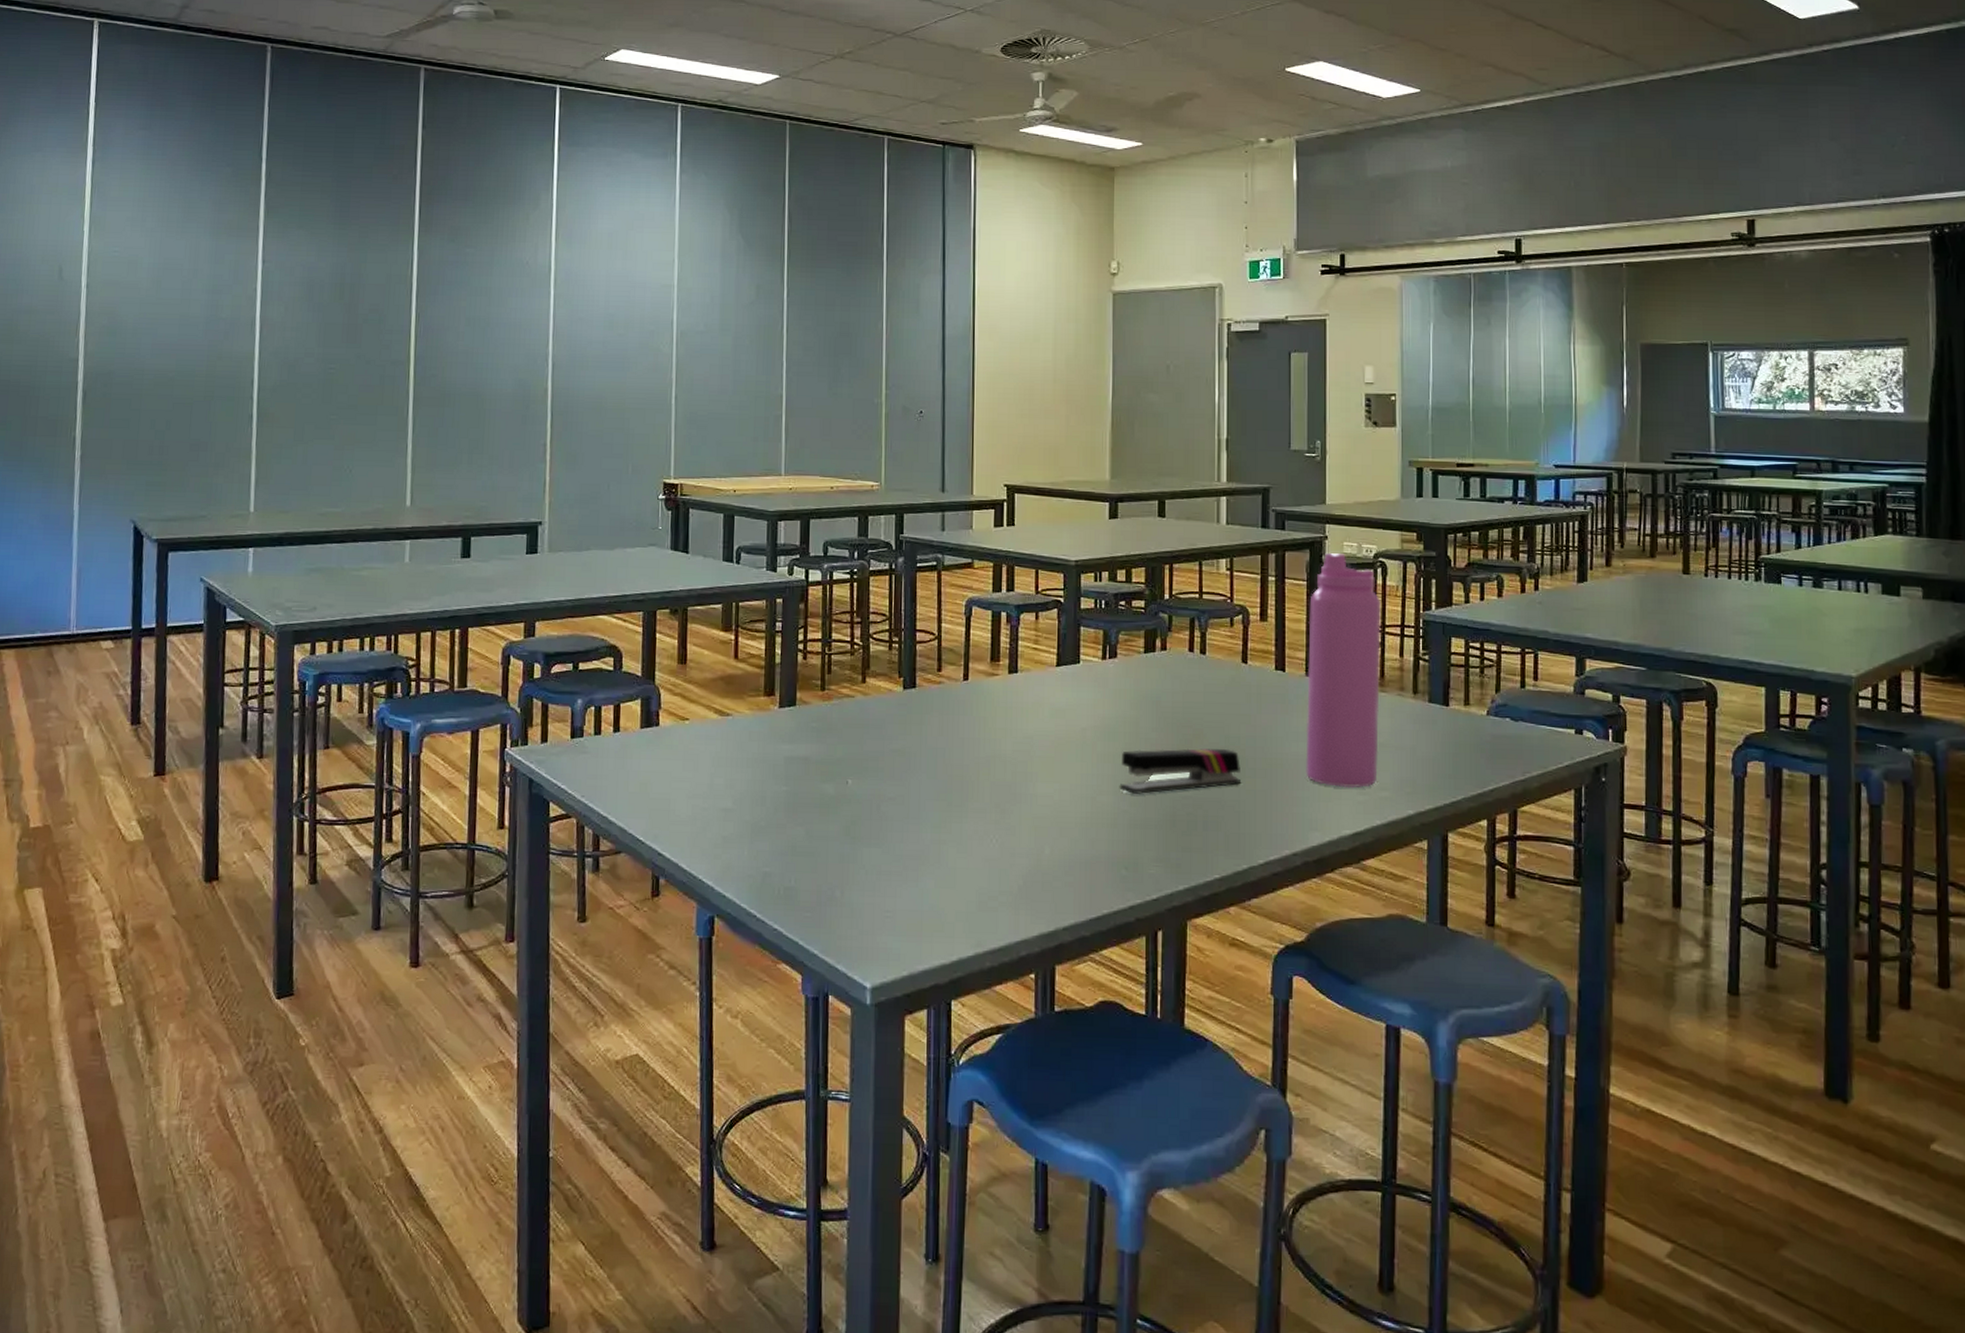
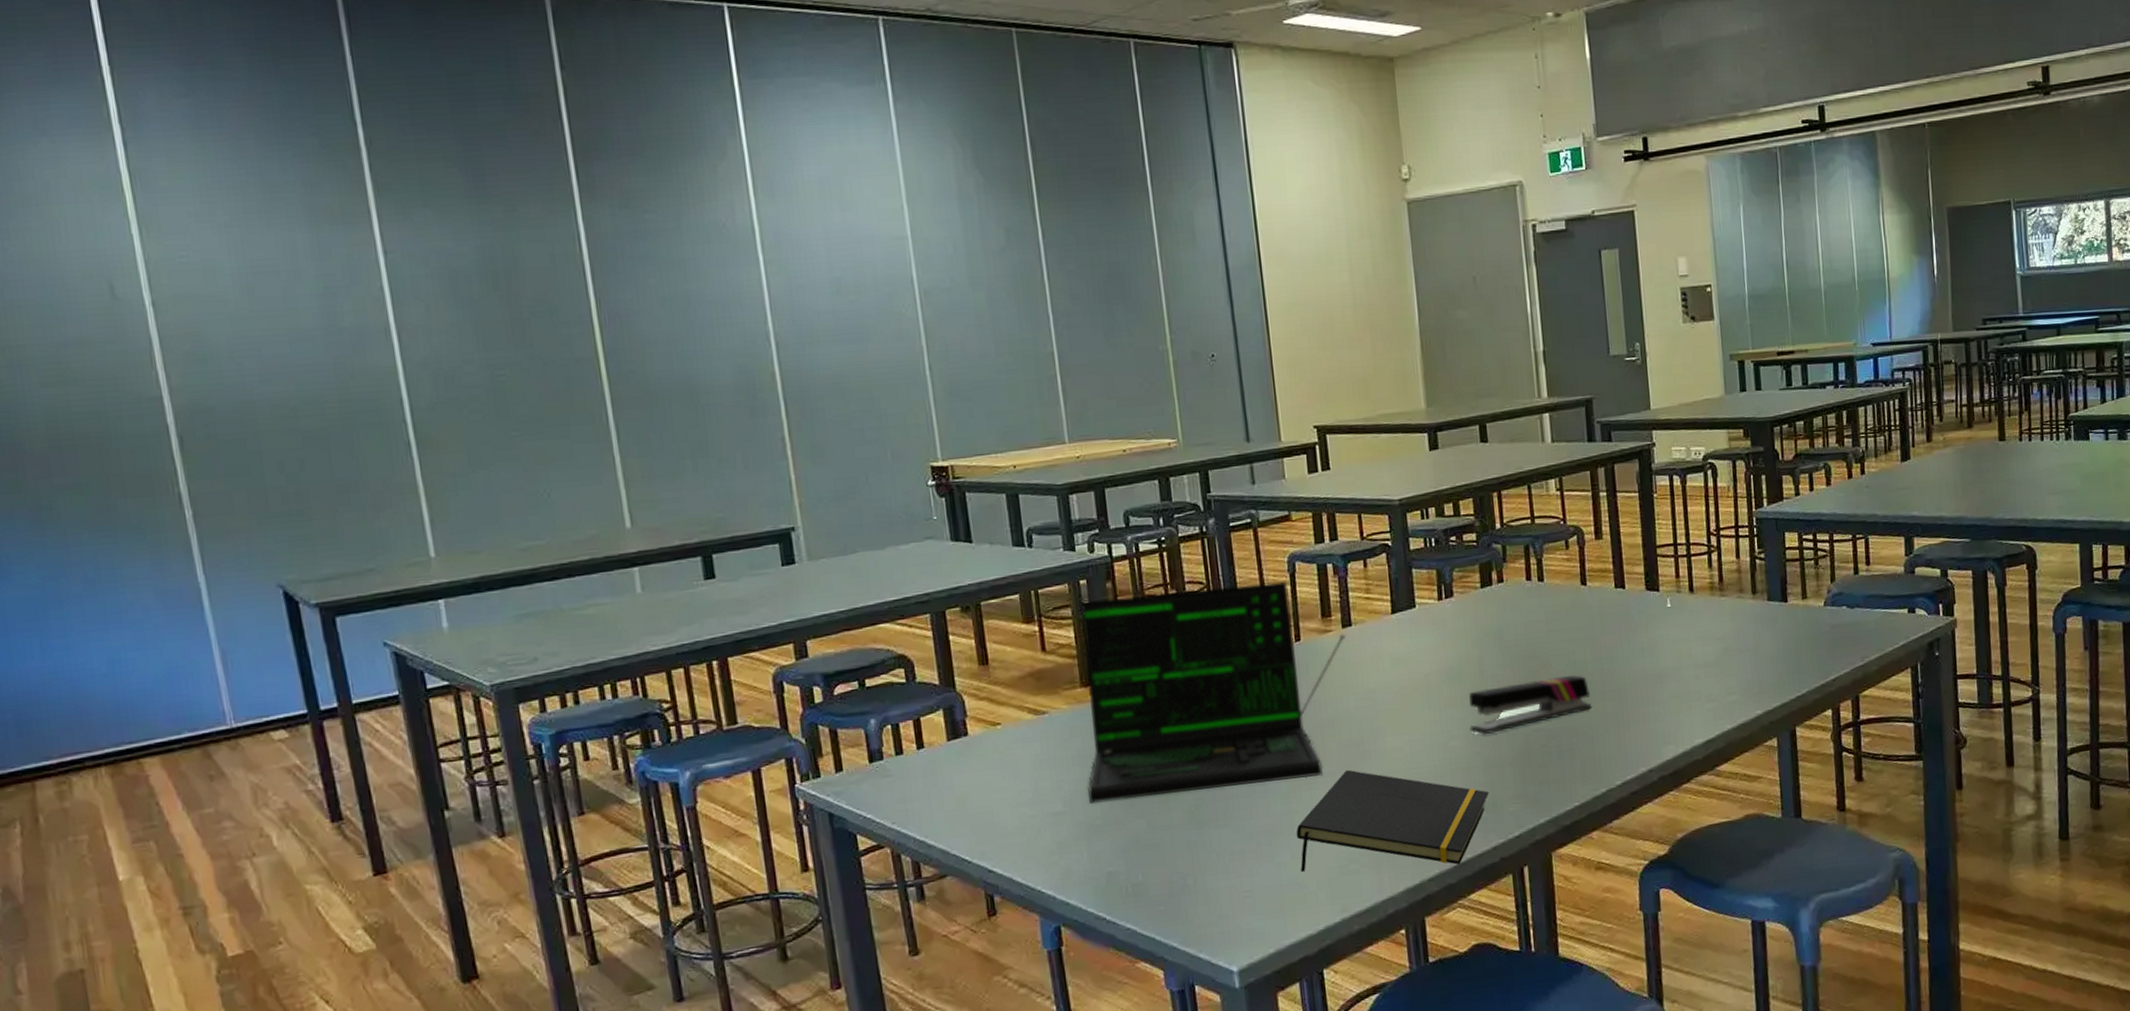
laptop: none [757,618,1011,811] -> present [1079,581,1346,804]
notepad: none [942,808,1132,918] -> present [1296,769,1490,872]
water bottle: present [1306,553,1381,788] -> none [1643,459,1724,698]

